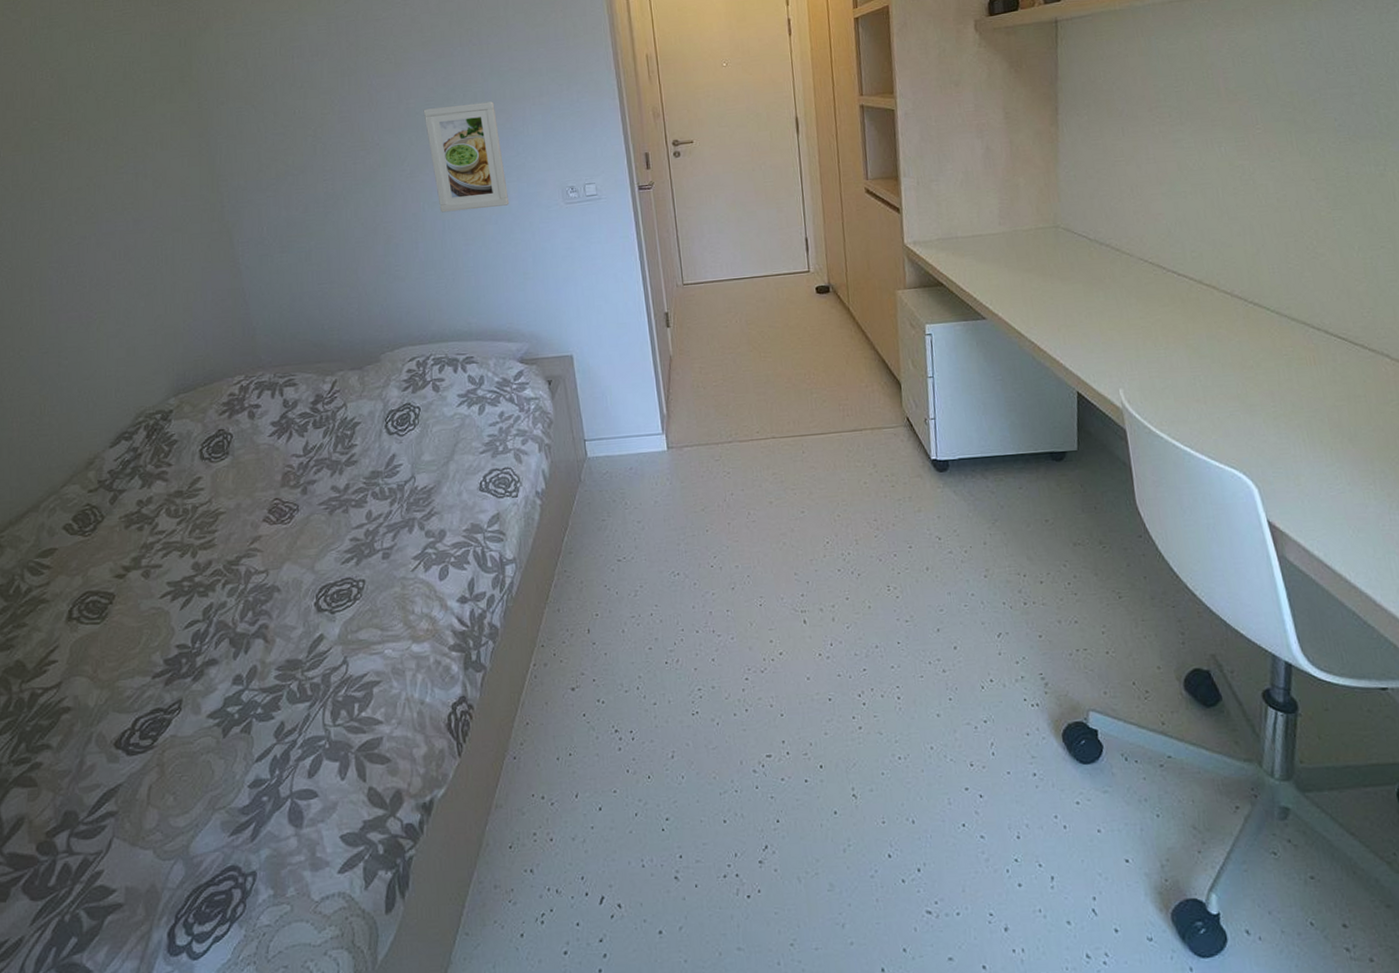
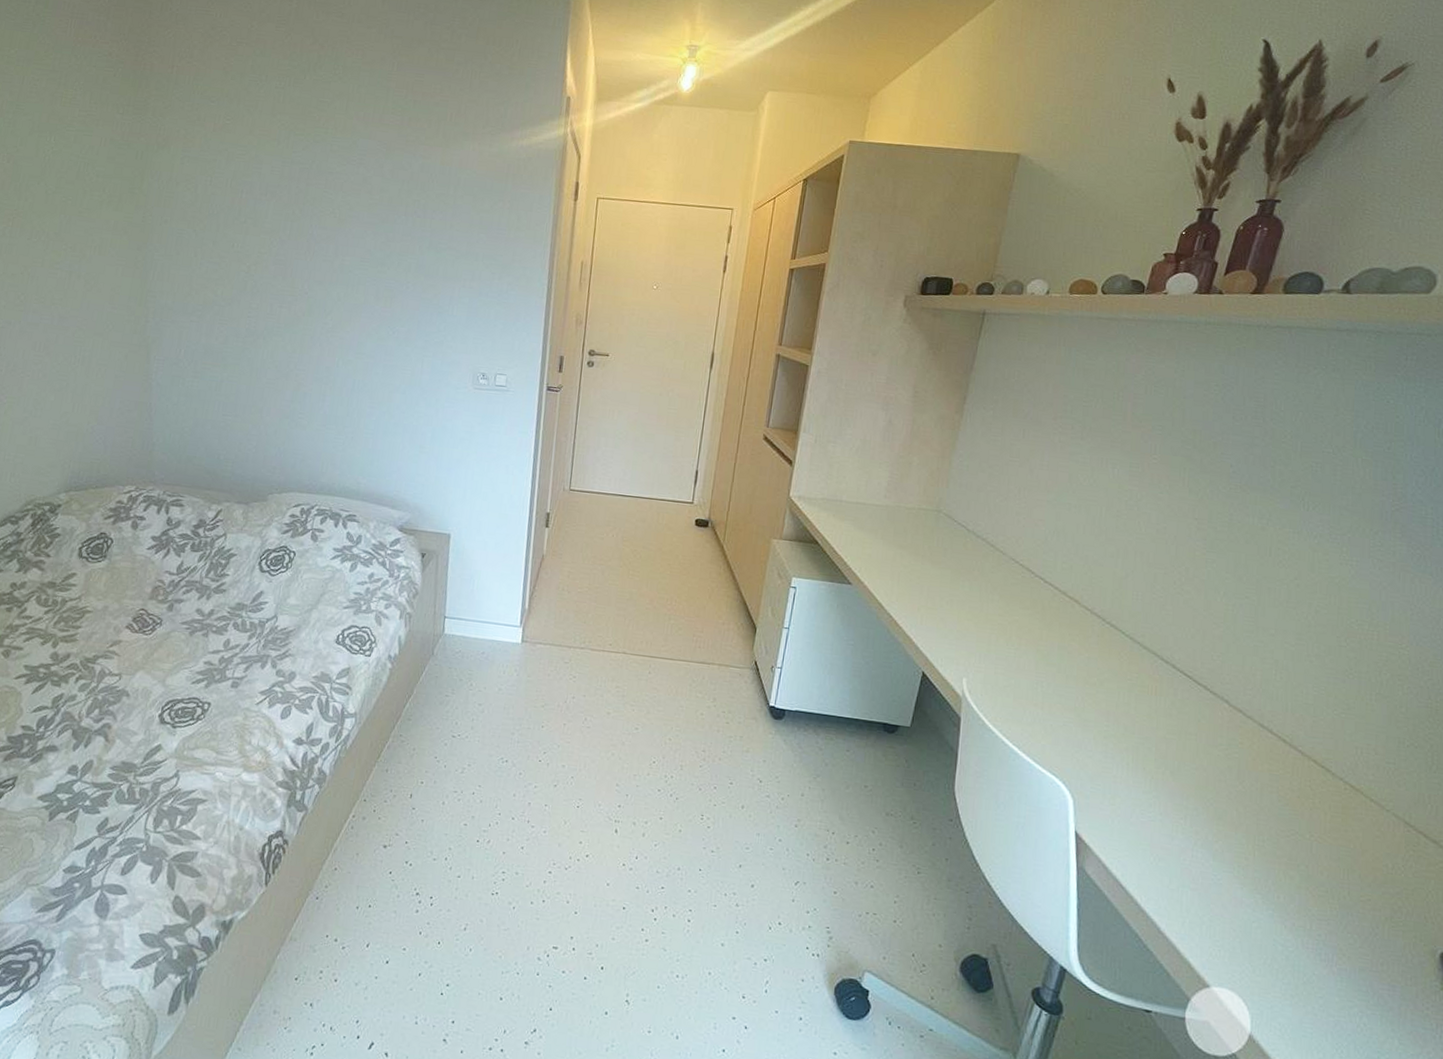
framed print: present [423,101,510,213] -> none [353,269,426,378]

